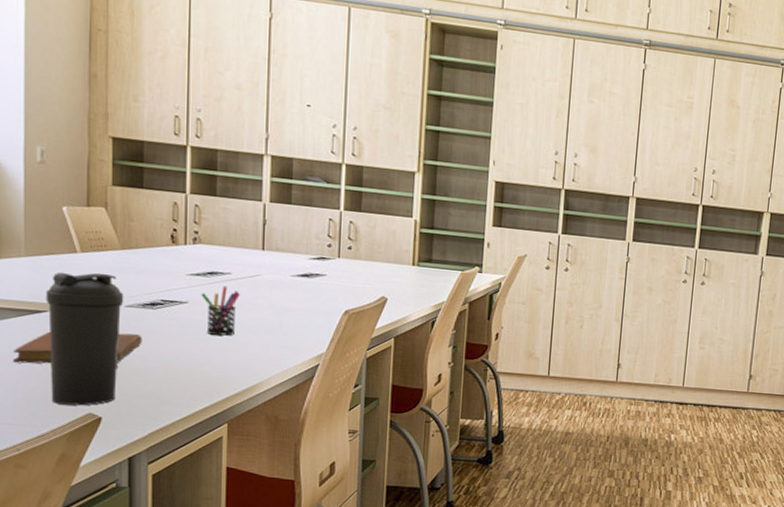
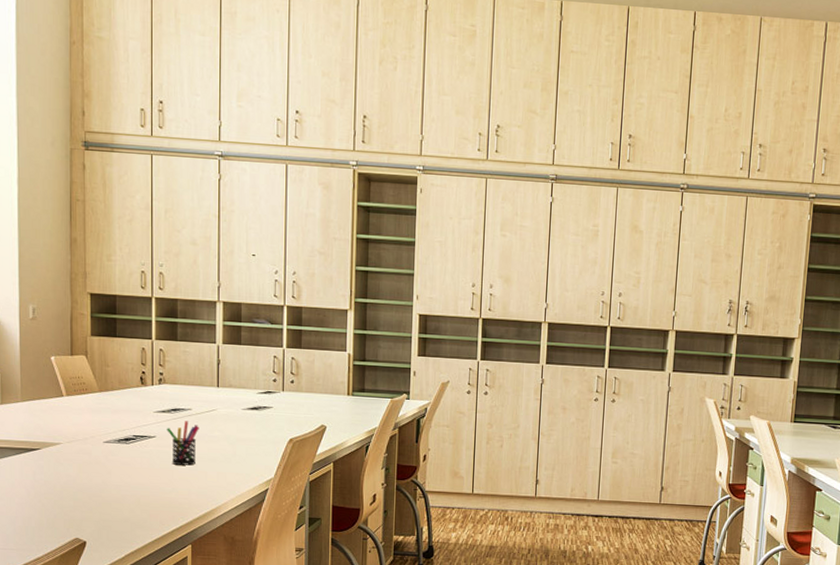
notebook: present [12,331,143,364] -> none [13,466,119,496]
water bottle: present [45,272,124,406] -> none [38,413,103,532]

